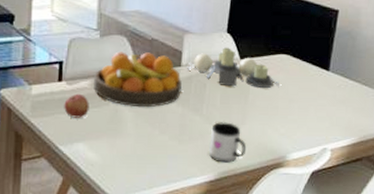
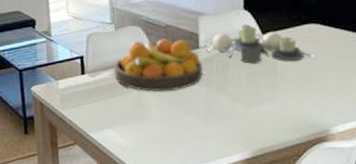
apple: present [64,93,89,118] -> none [89,84,113,107]
mug: present [209,122,247,163] -> none [240,99,282,141]

